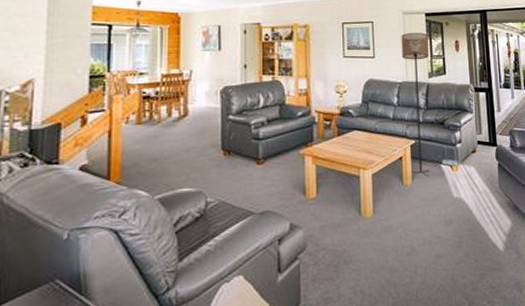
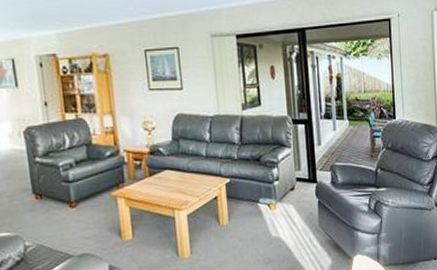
floor lamp: present [401,32,431,174] -> none [210,58,247,213]

